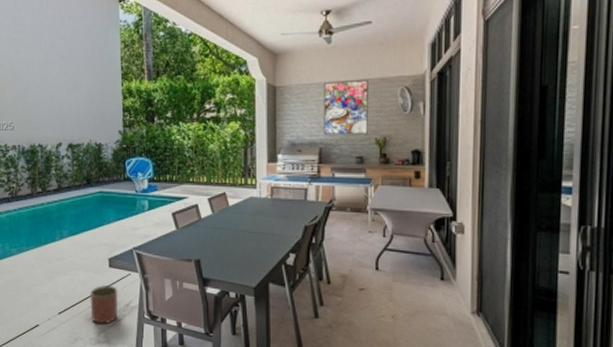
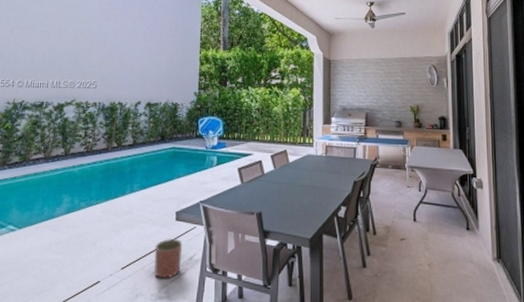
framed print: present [324,80,368,135] -> none [369,58,404,103]

